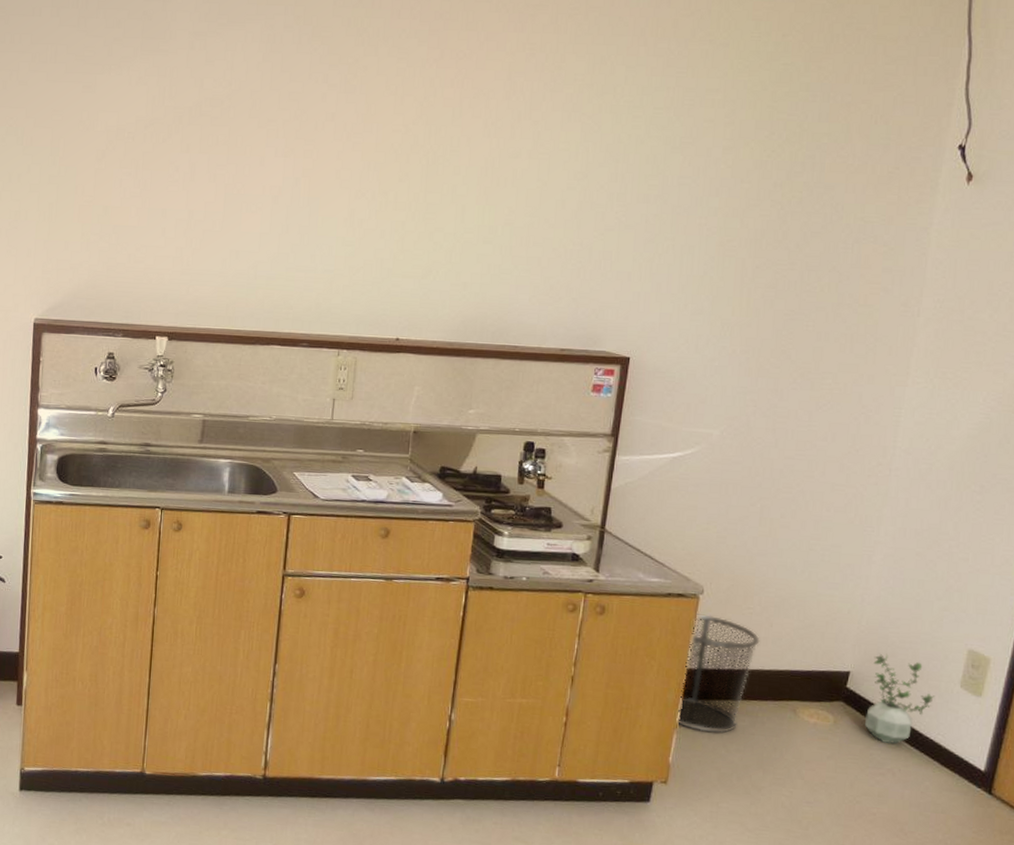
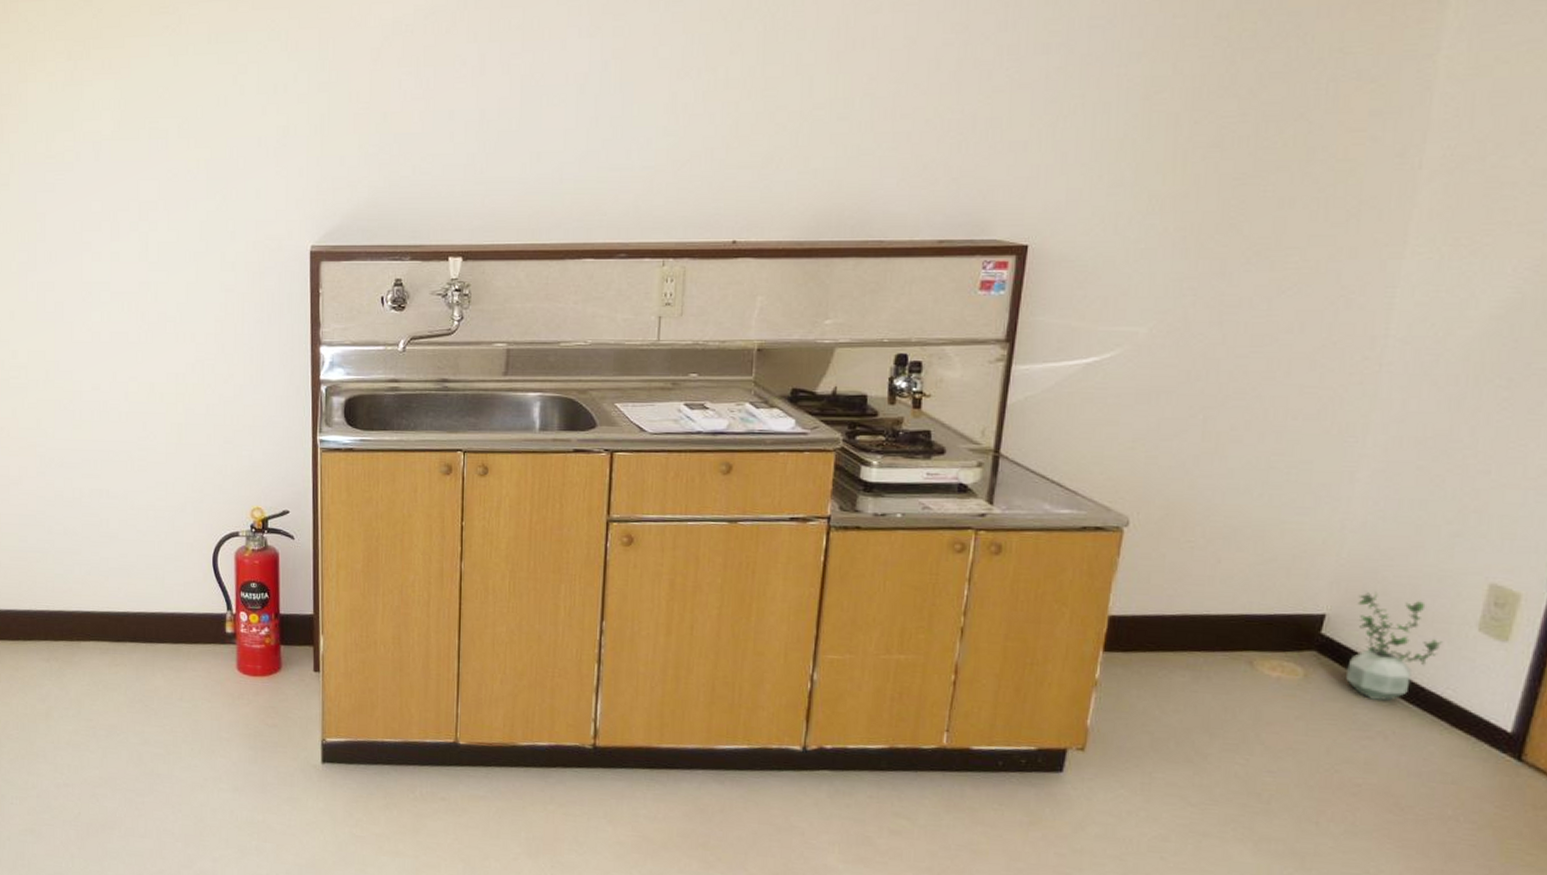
waste bin: present [677,614,760,734] -> none [1097,550,1204,692]

